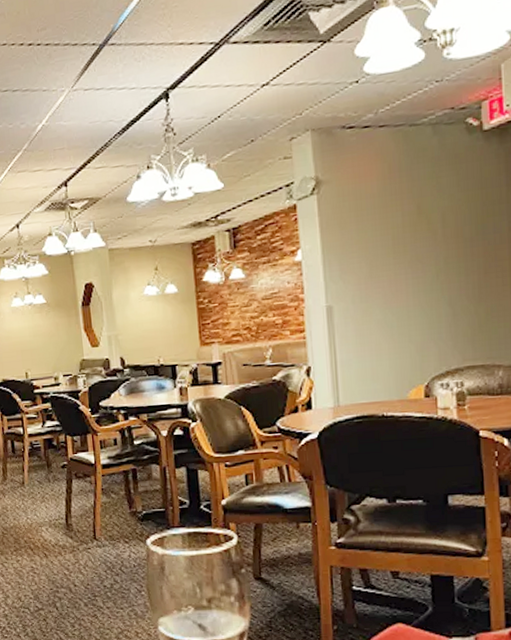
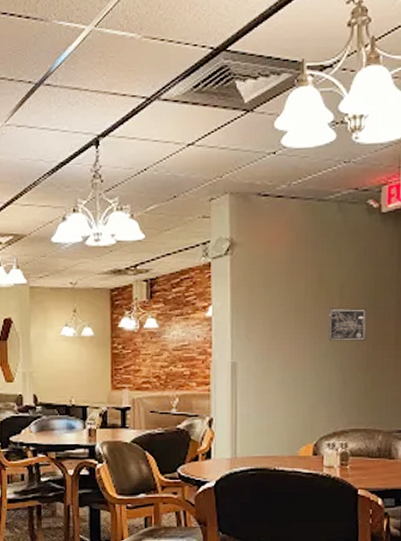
wall art: none [430,235,477,275] -> present [327,308,367,342]

